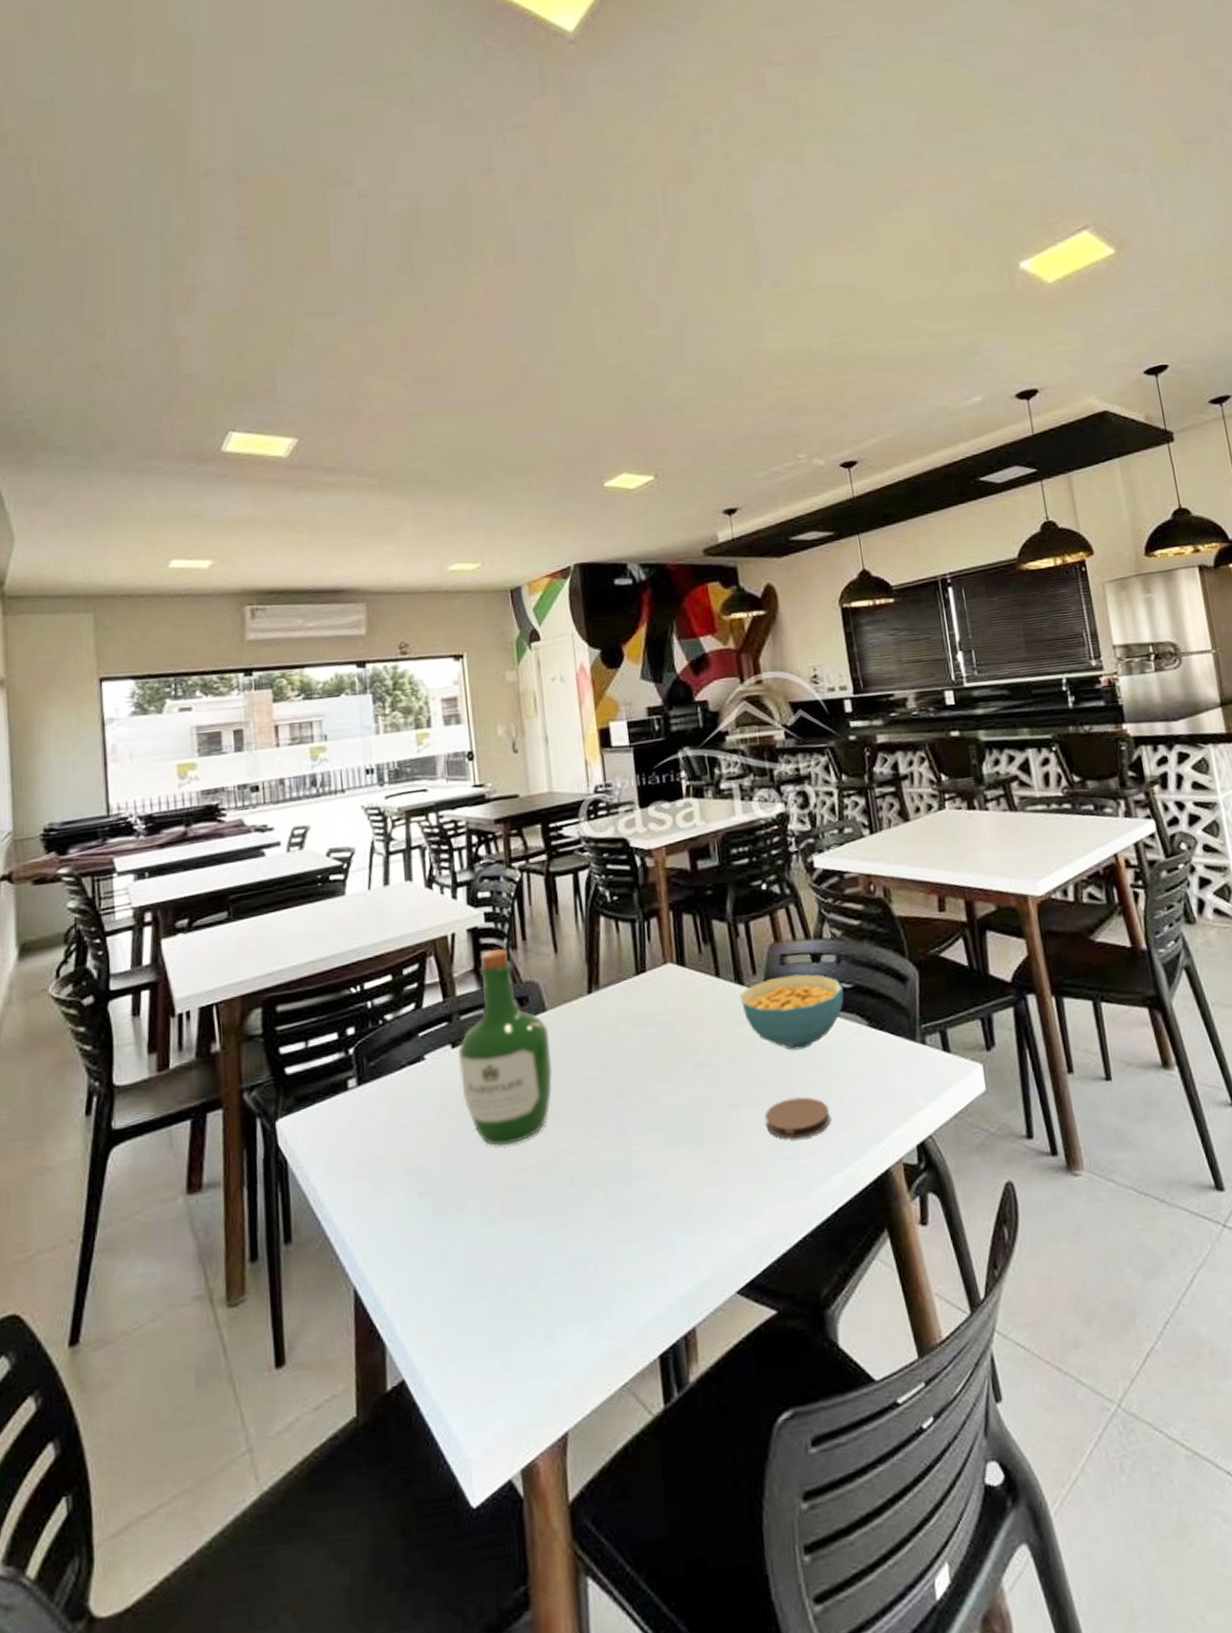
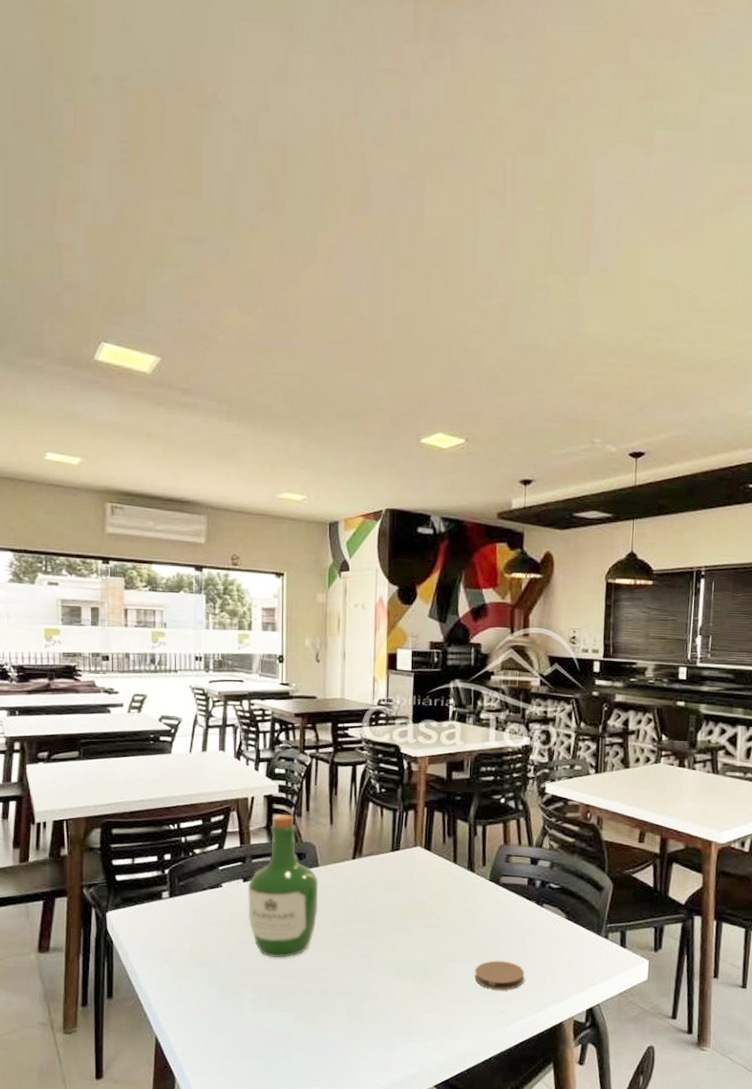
cereal bowl: present [740,974,844,1051] -> none [470,870,551,927]

